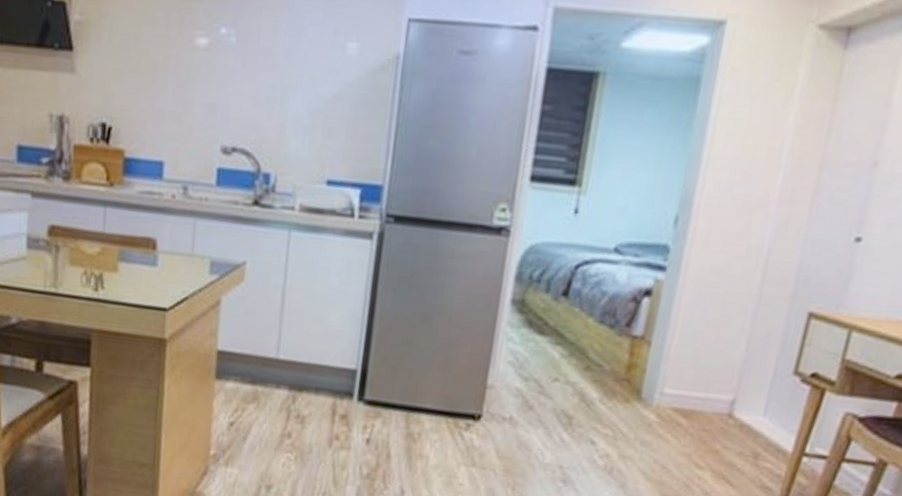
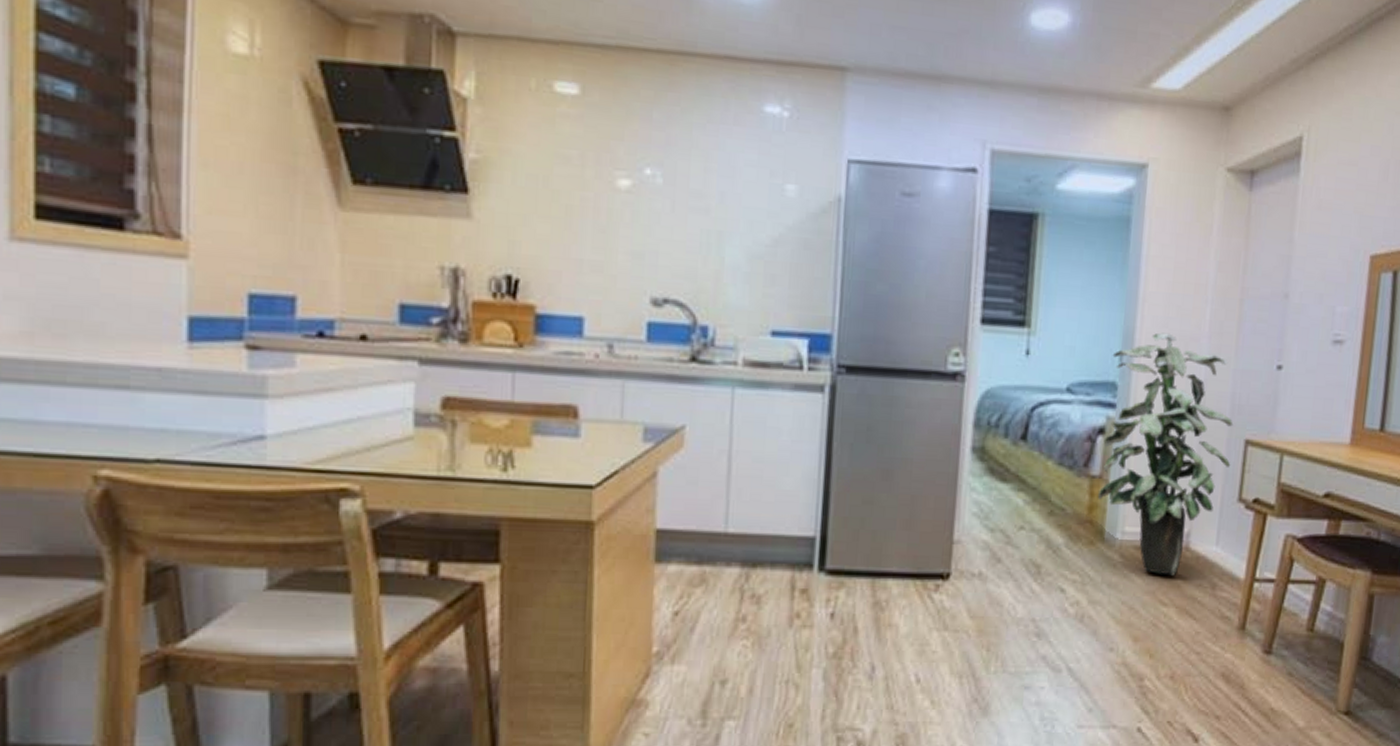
indoor plant: none [637,197,798,441] -> present [1097,332,1233,576]

